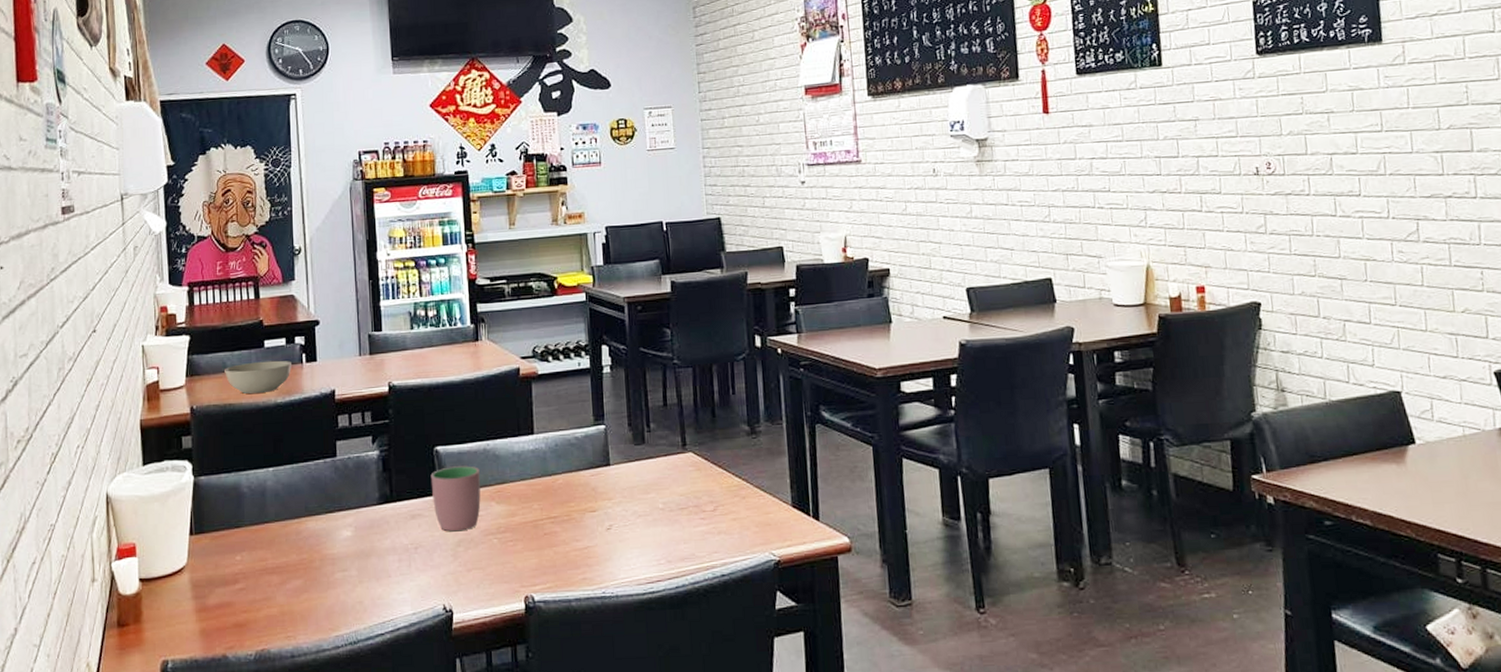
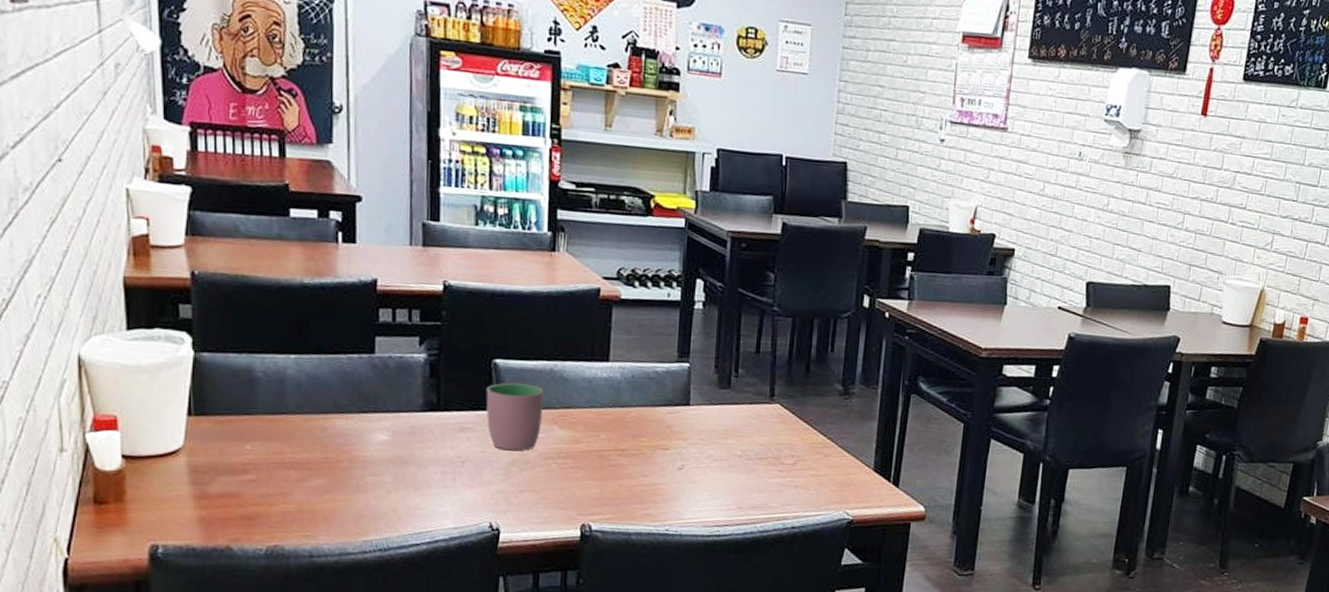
bowl: present [223,360,293,394] -> none [235,231,325,269]

